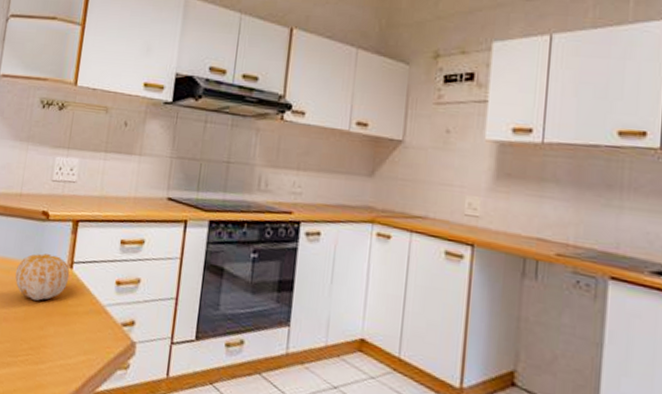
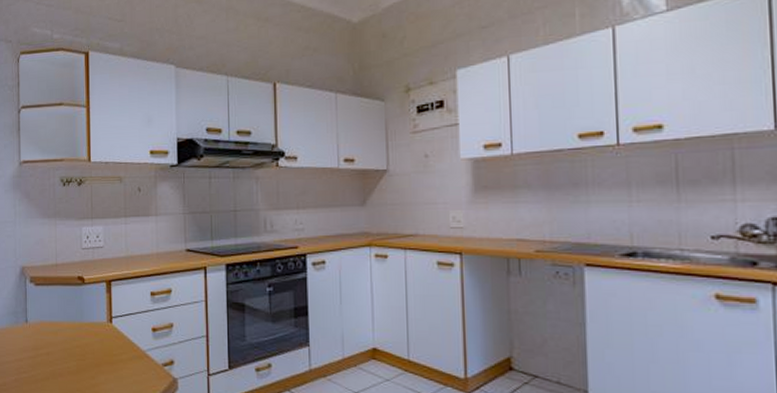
fruit: present [15,253,70,301] -> none [62,313,111,355]

